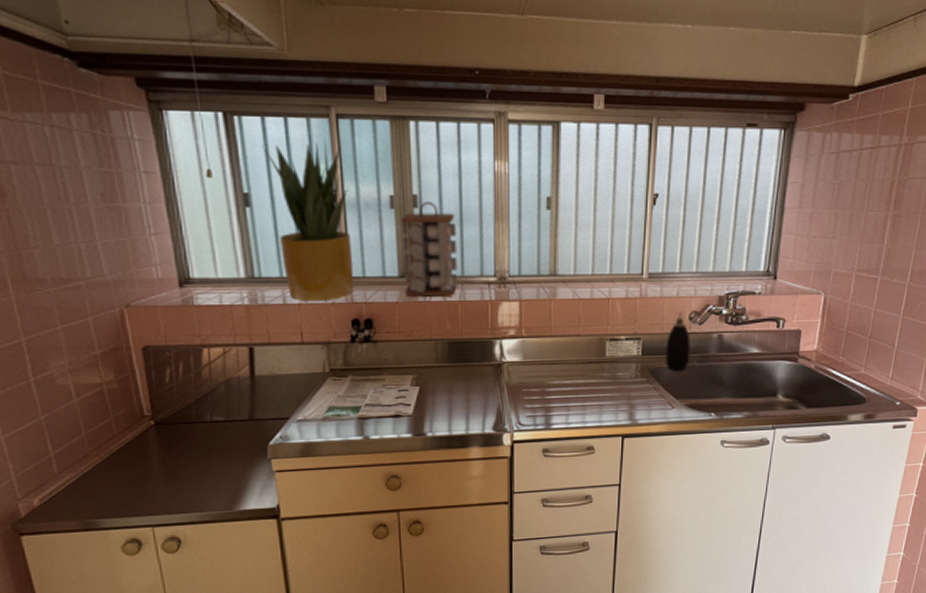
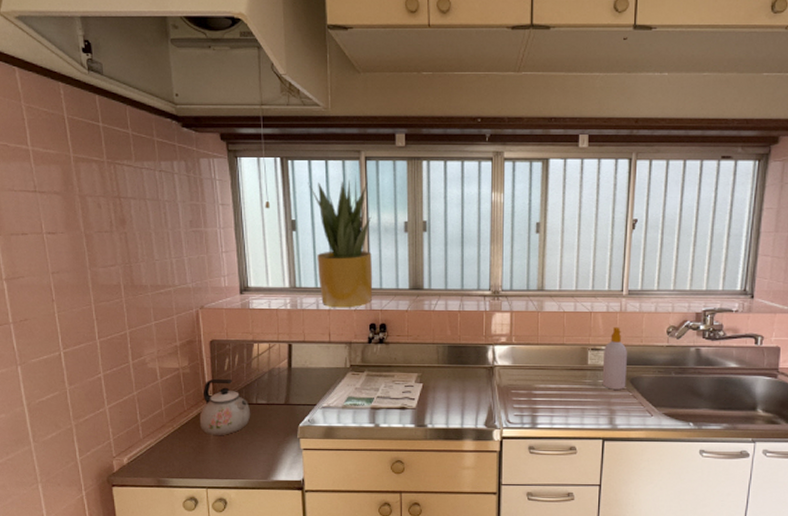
kettle: none [135,393,206,463] -> present [199,378,251,435]
spice rack: present [401,202,458,297] -> none [412,227,459,307]
soap bottle: none [621,314,648,382] -> present [602,327,627,390]
soap dispenser: present [666,312,692,370] -> none [645,326,670,380]

